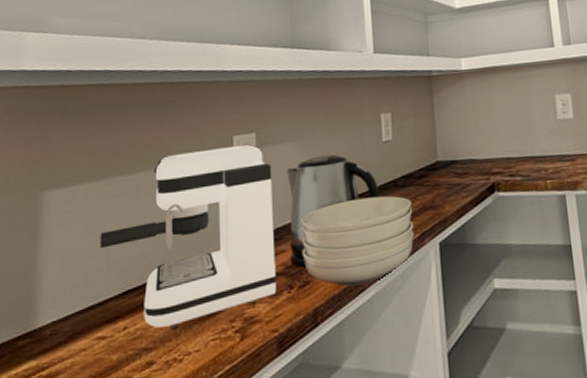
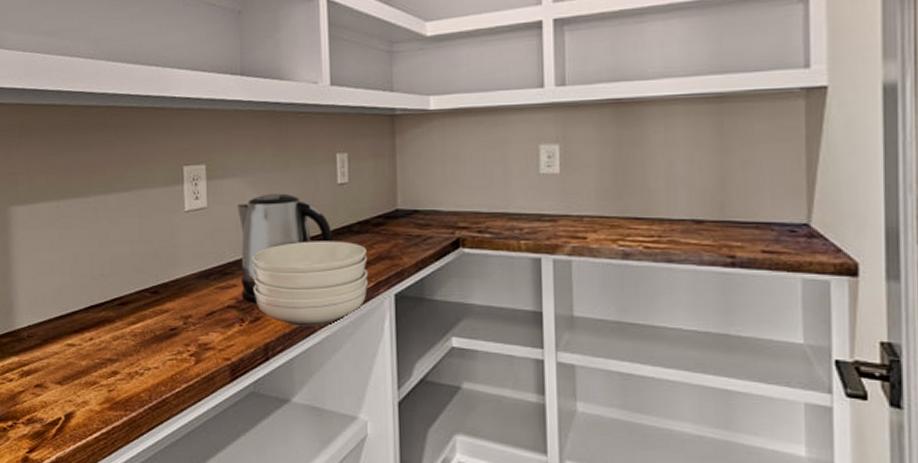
coffee maker: present [100,144,276,329] -> none [63,176,228,345]

